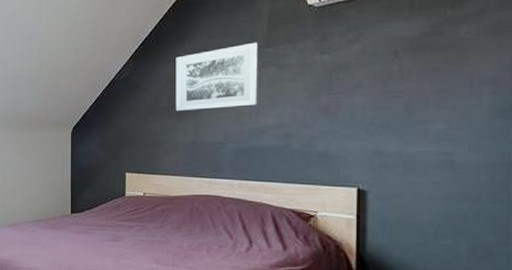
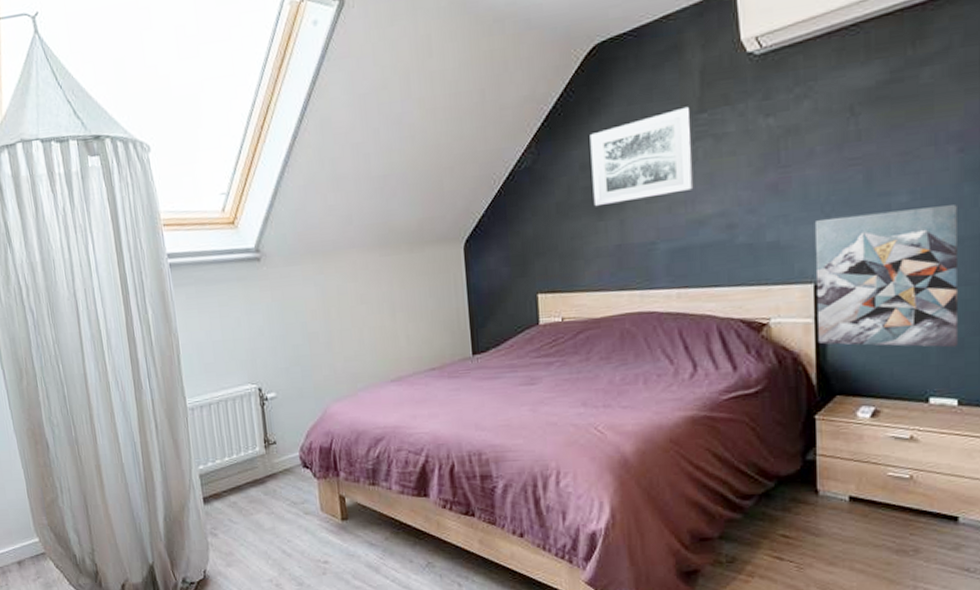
wall art: none [358,136,490,253] -> present [814,205,959,348]

